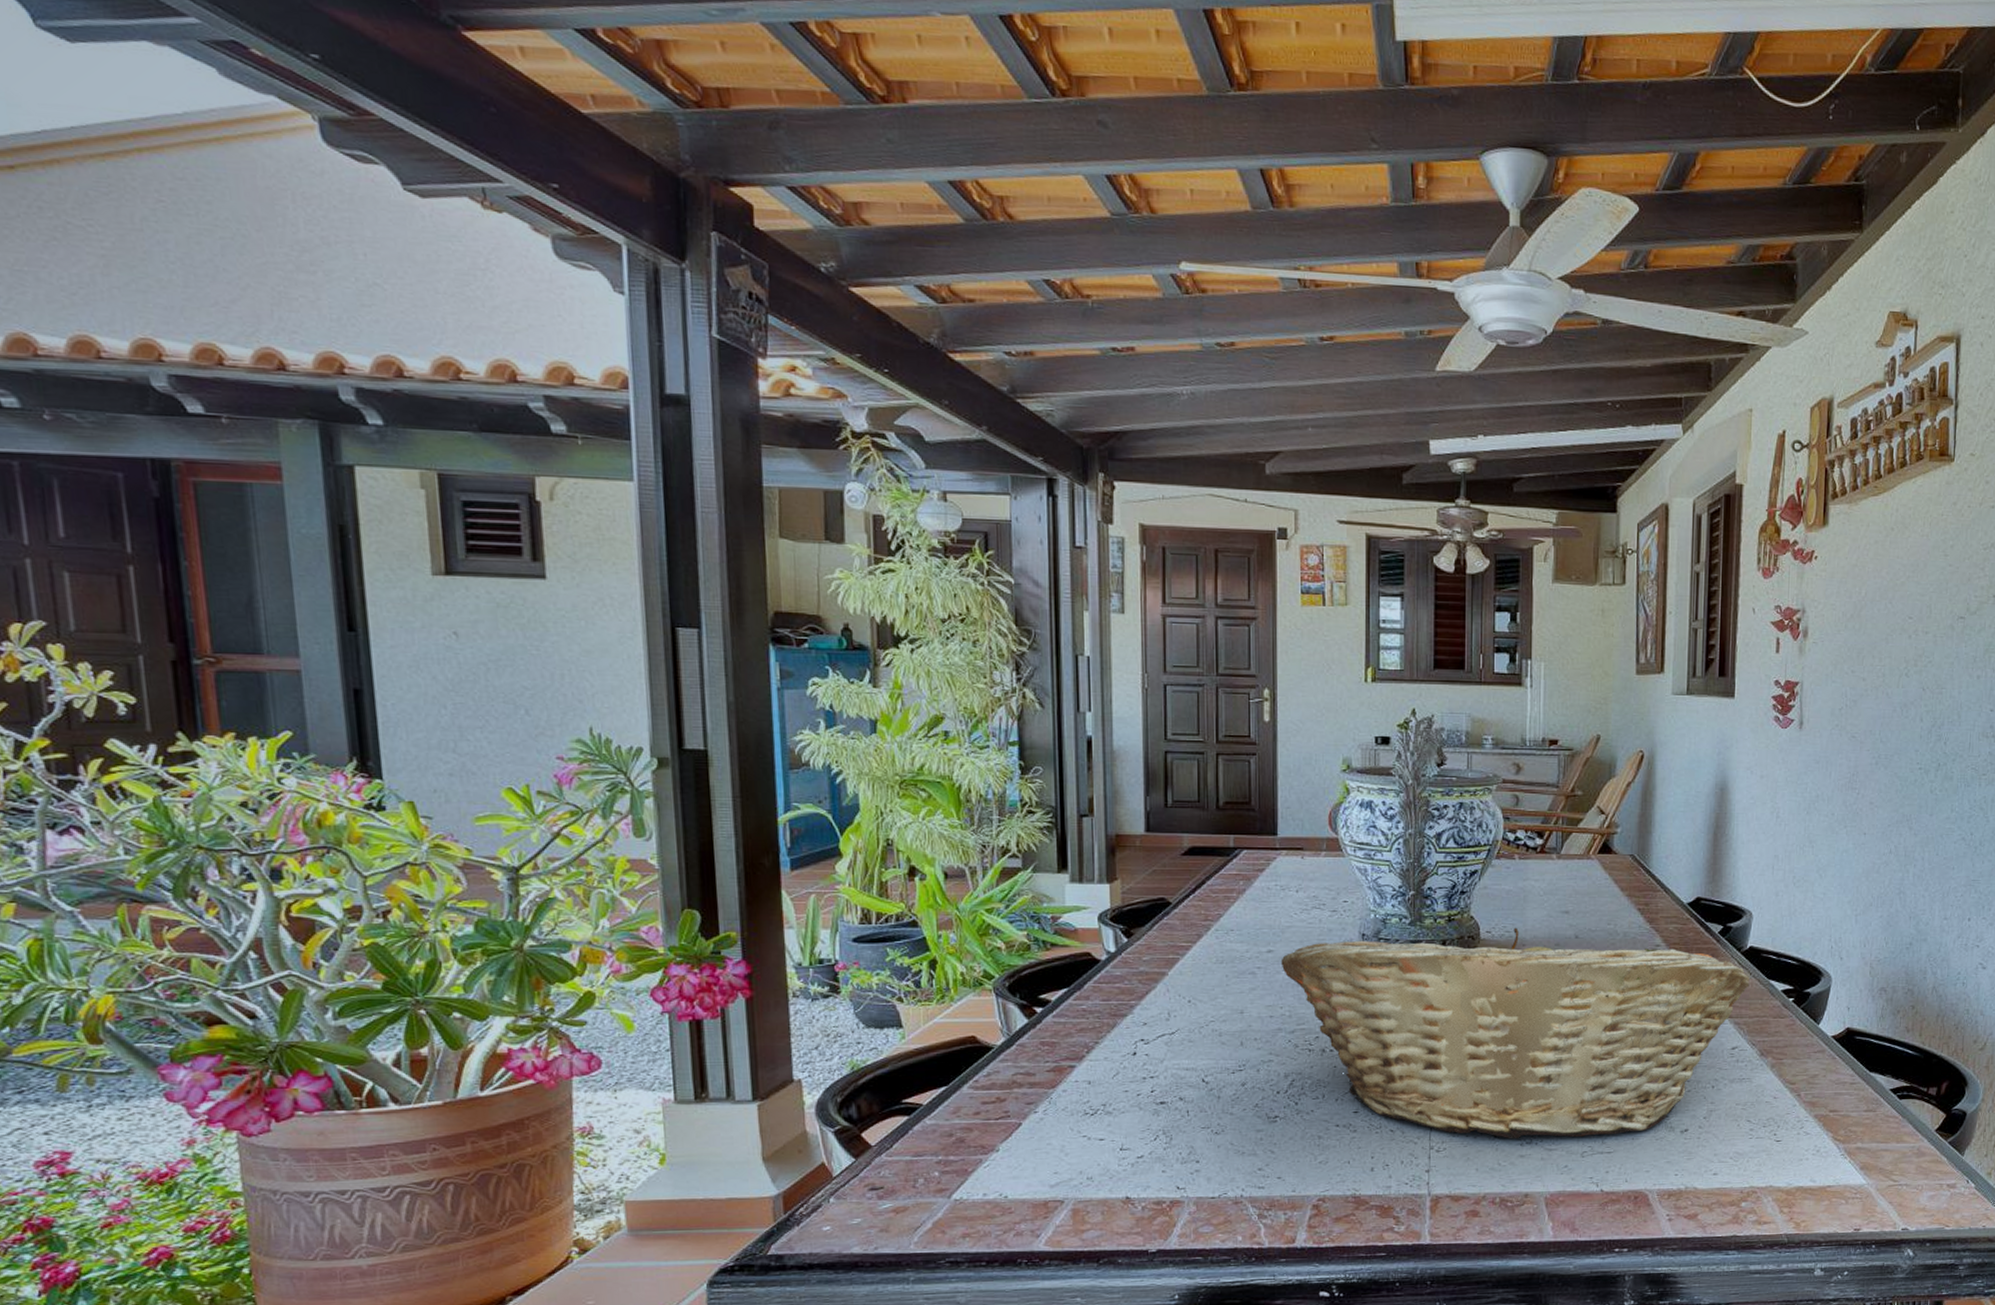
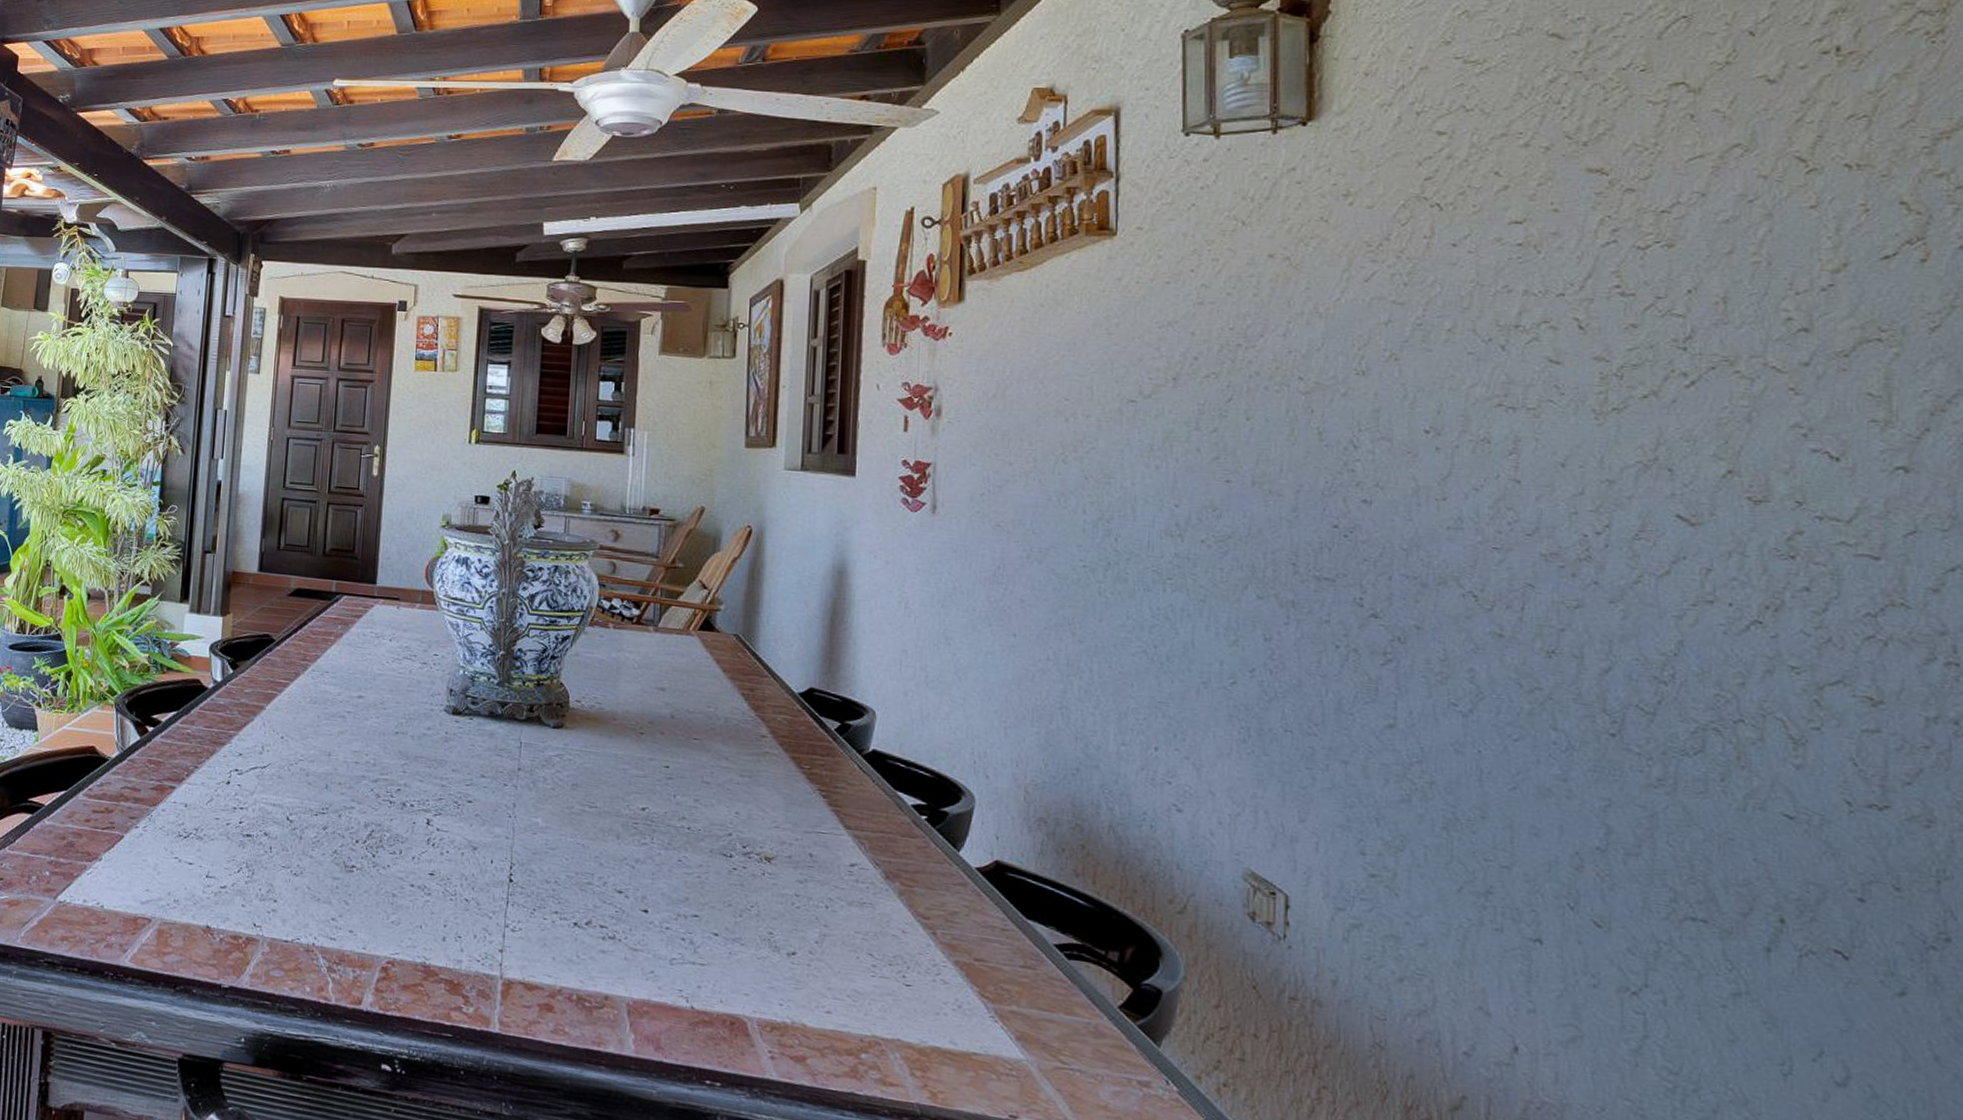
fruit basket: present [1281,927,1750,1139] -> none [369,693,873,946]

